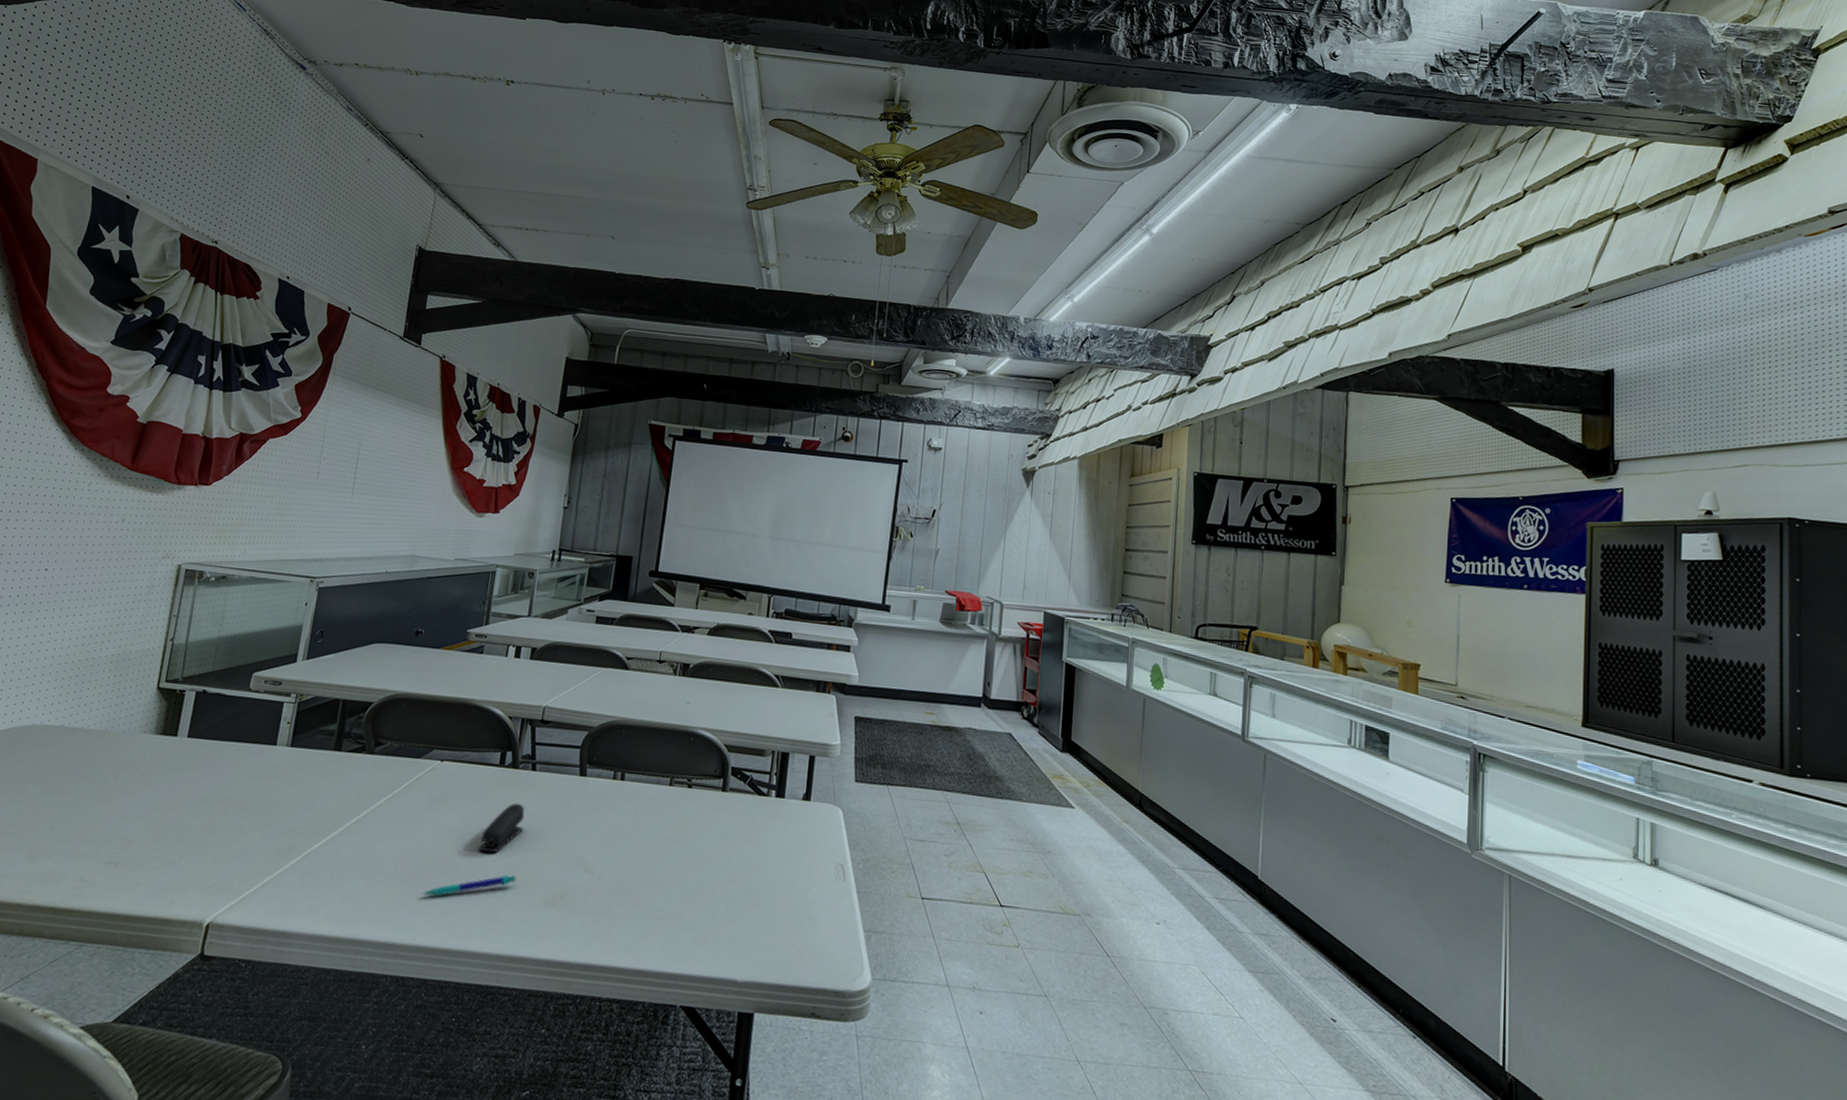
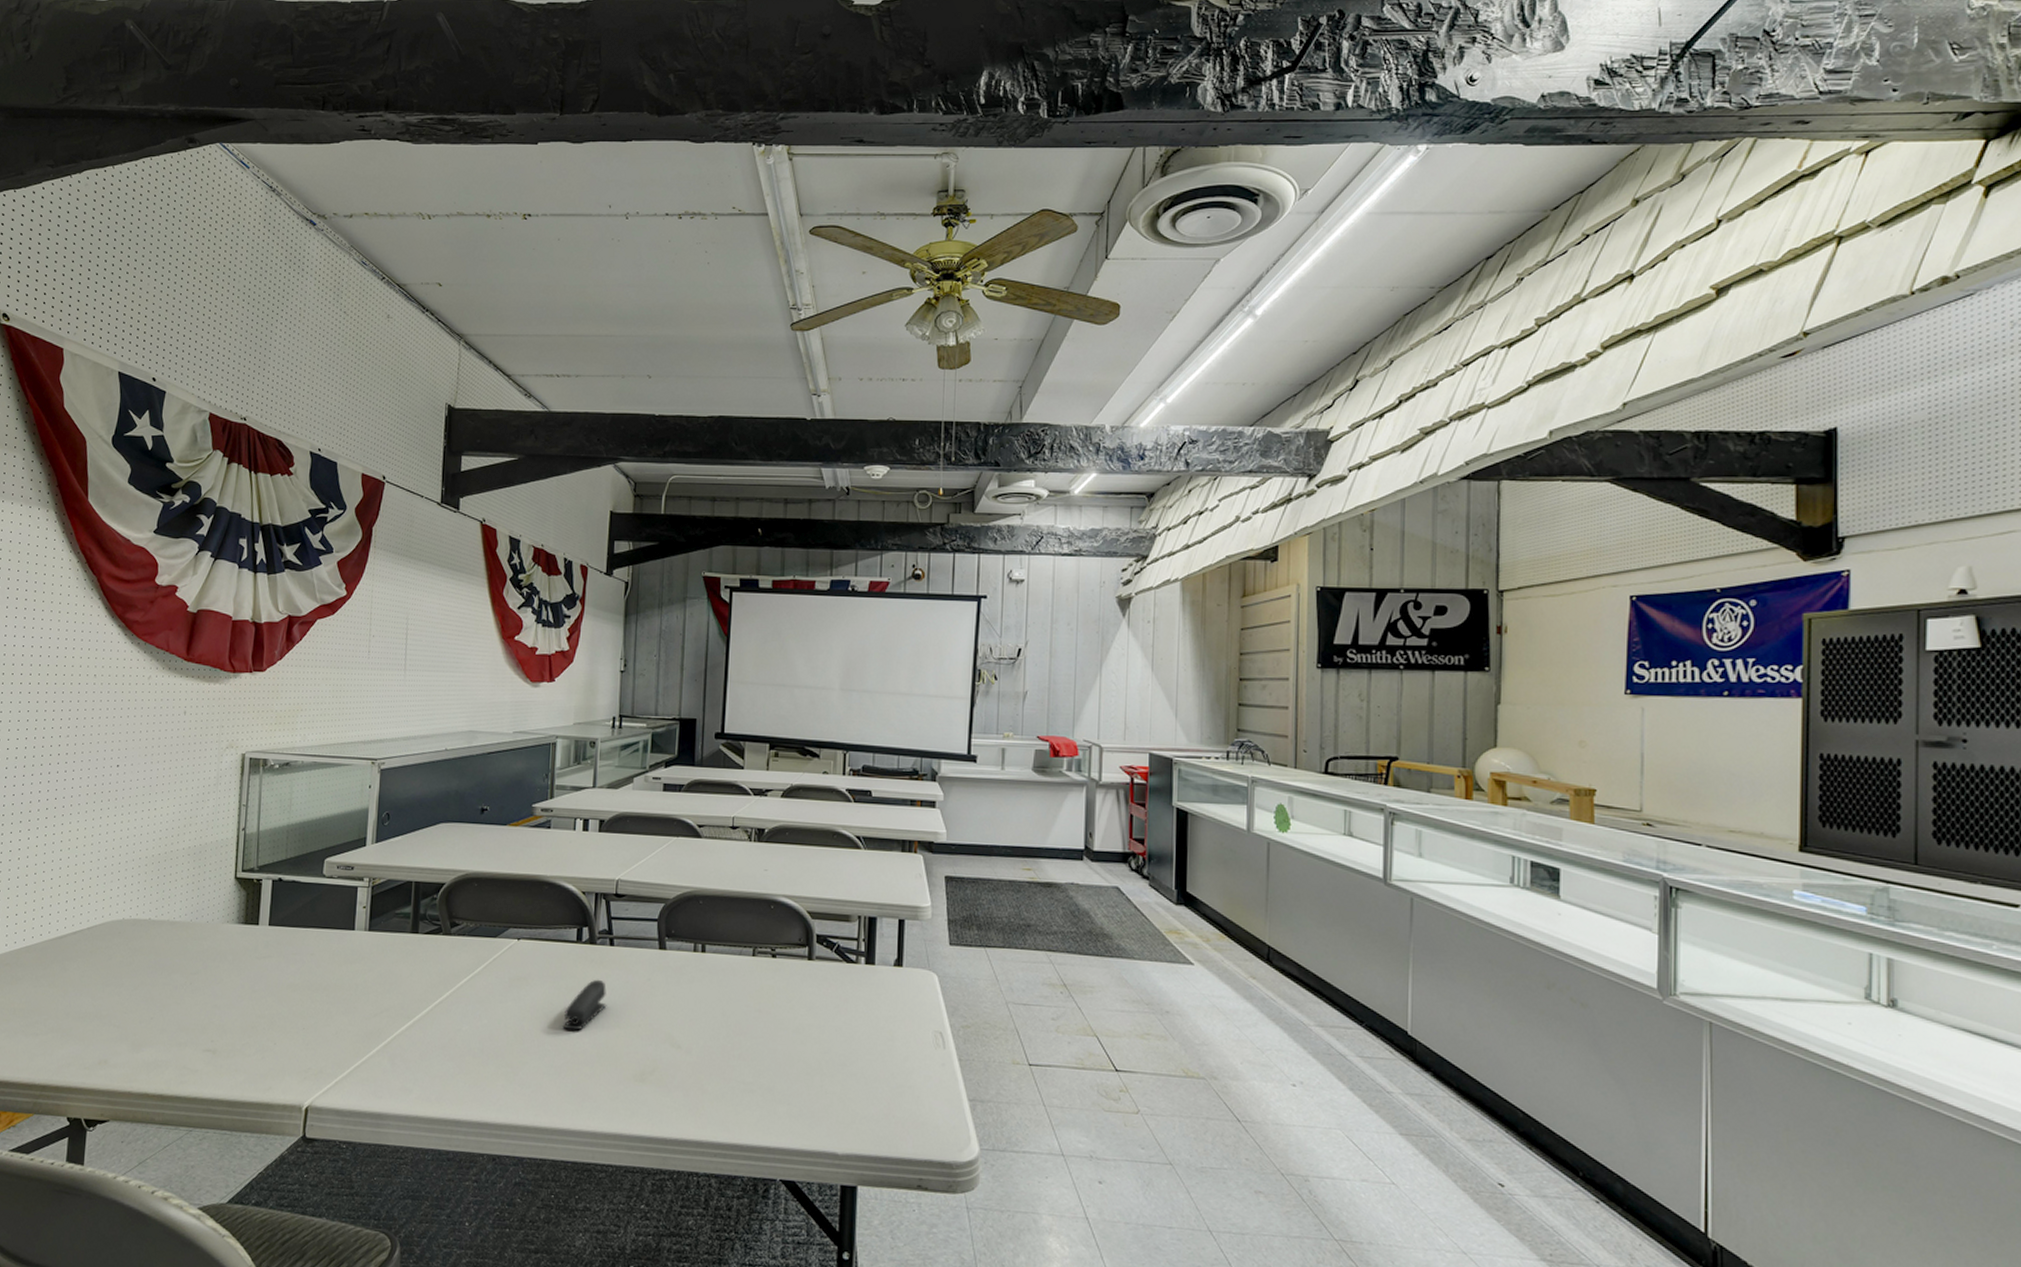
pen: present [421,874,517,896] -> none [510,1052,603,1075]

